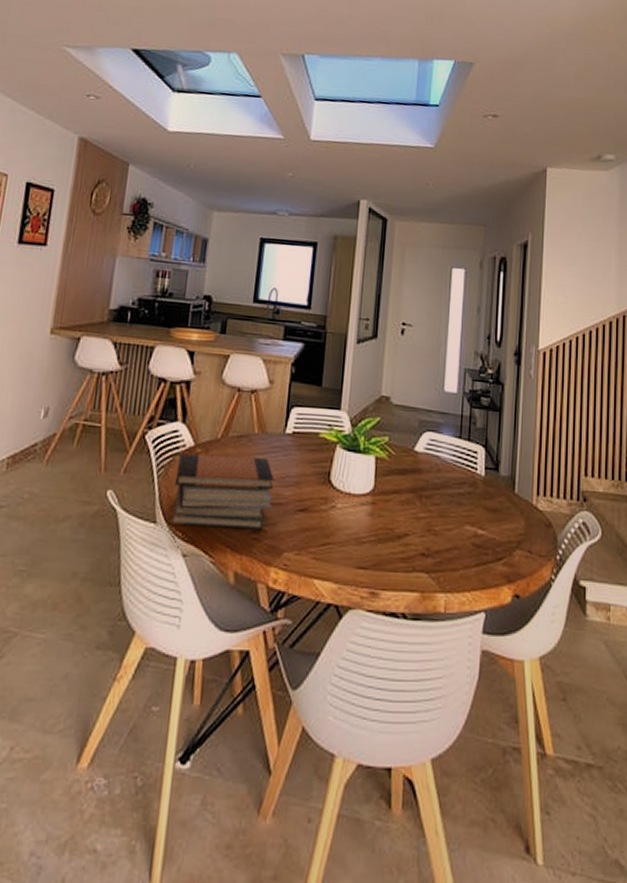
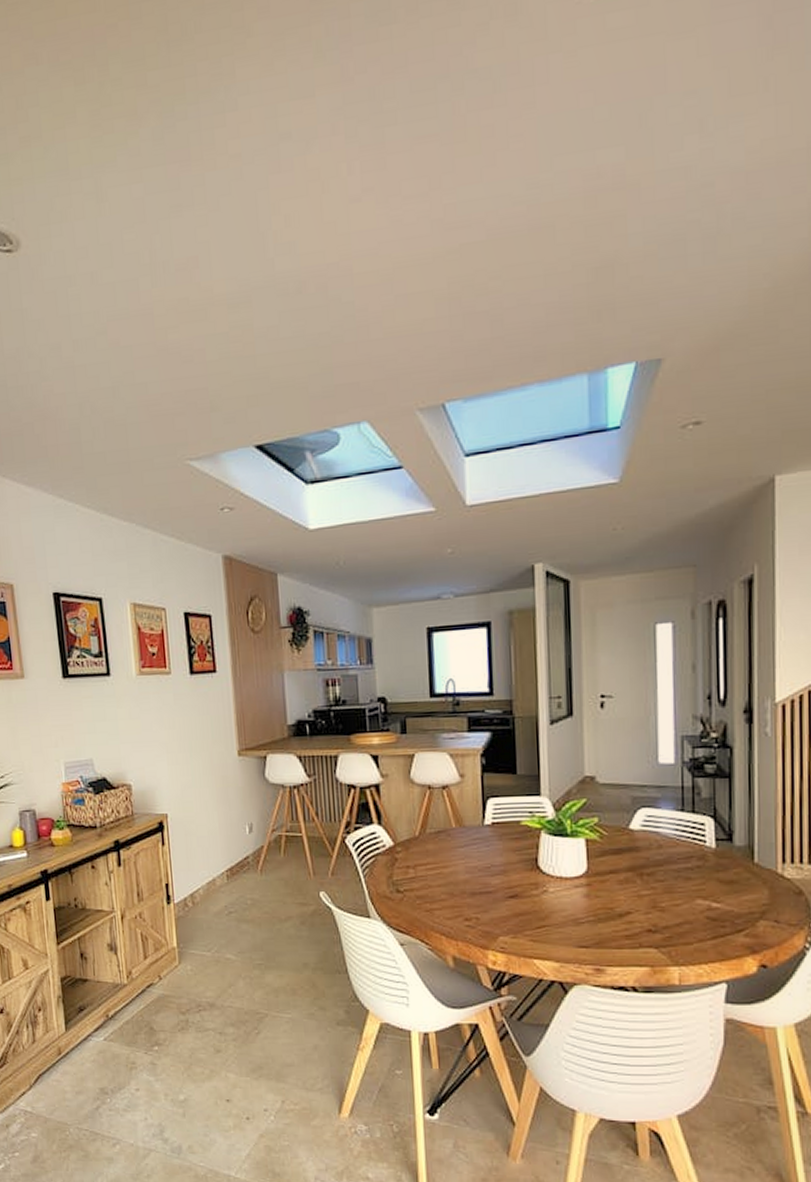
book stack: present [170,454,275,530] -> none [381,850,481,918]

